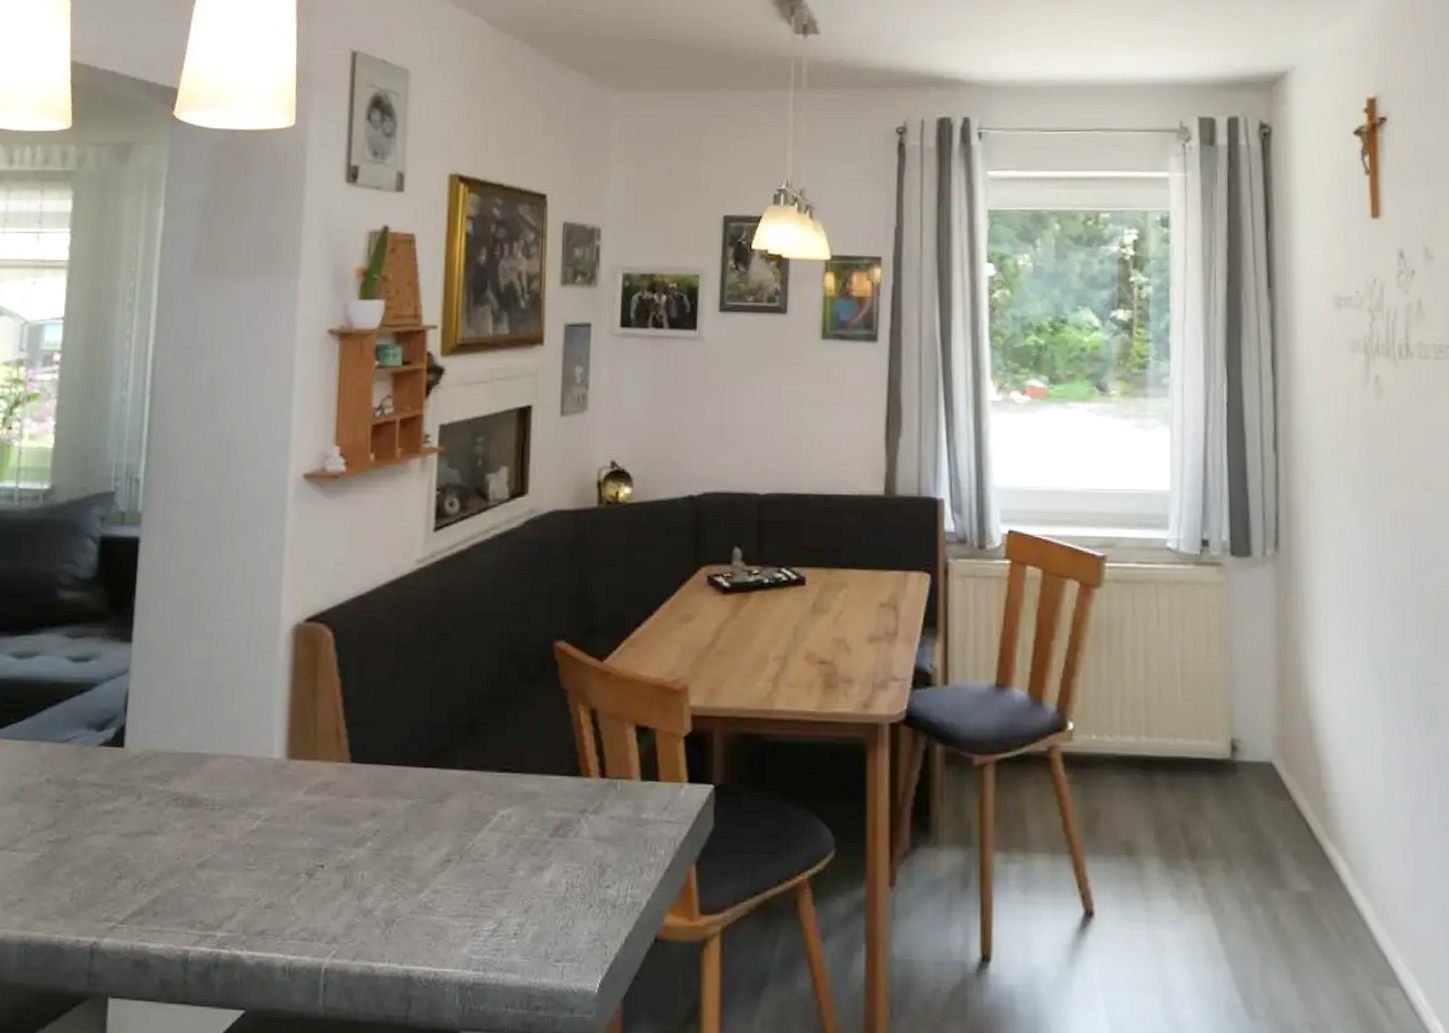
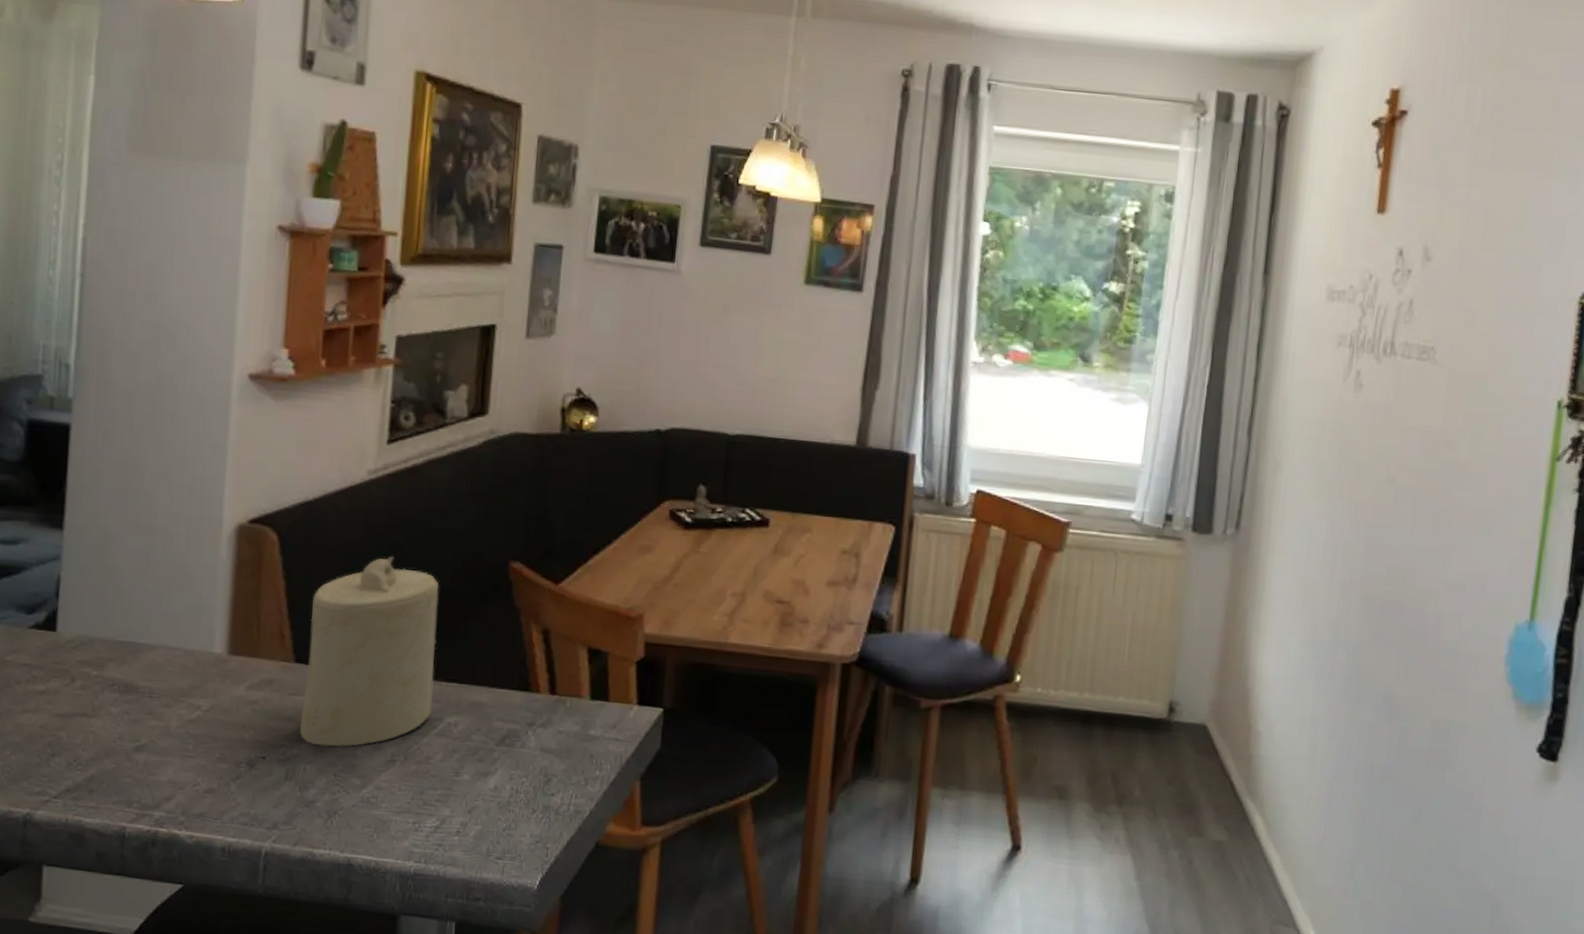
candle: none [356,645,488,850] -> present [299,556,439,748]

